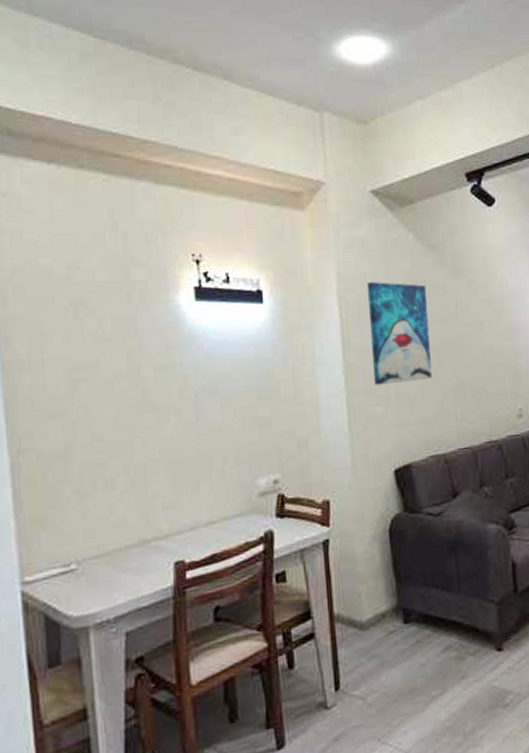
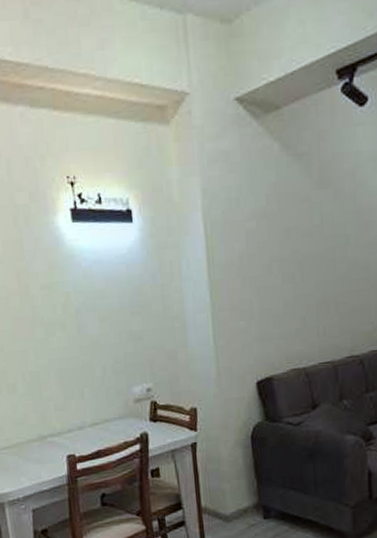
wall art: present [368,282,432,385] -> none [232,196,295,301]

